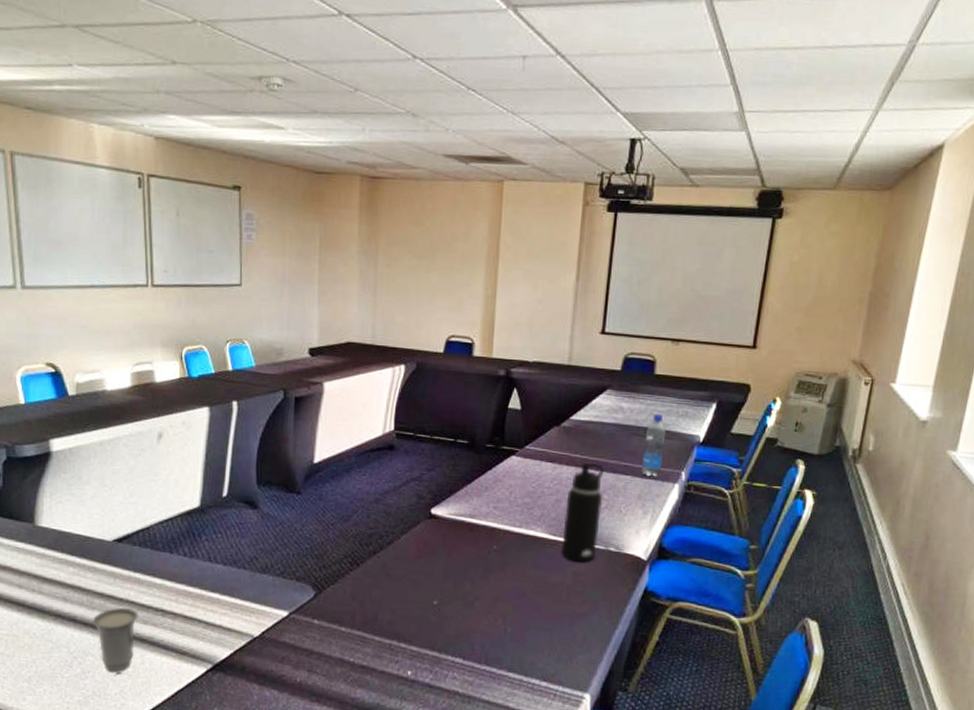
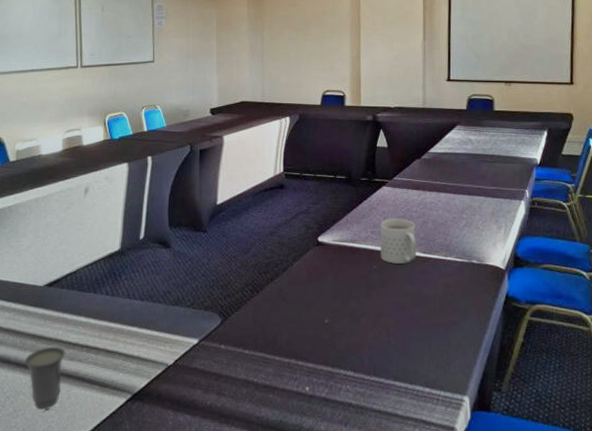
mug: none [503,493,547,546] -> present [379,217,417,264]
water bottle: present [561,462,605,562] -> none [431,187,463,275]
bottle: present [641,413,666,477] -> none [491,142,509,196]

